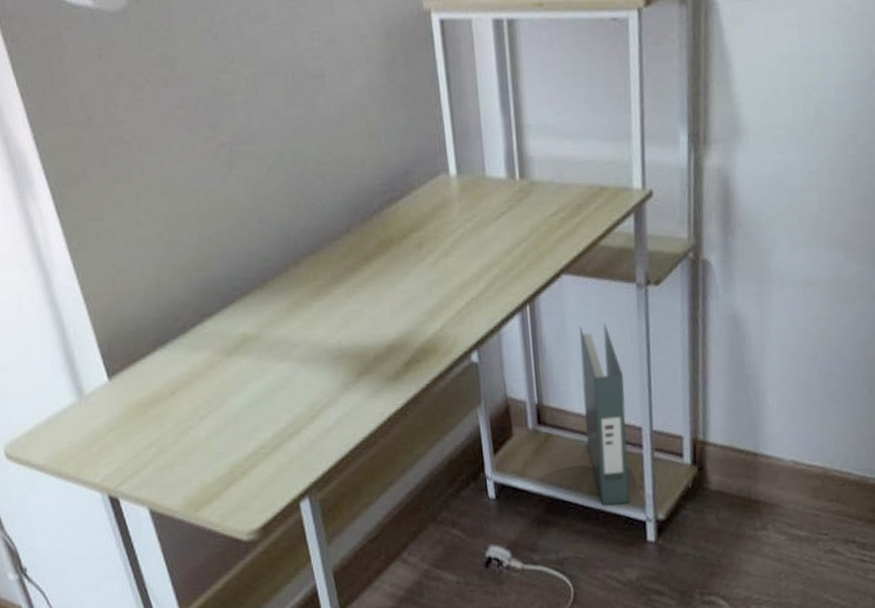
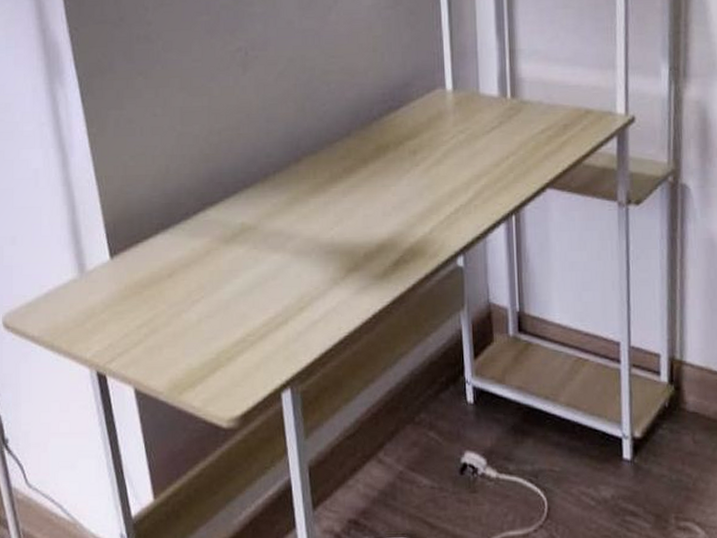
binder: present [579,323,630,505] -> none [562,237,607,418]

